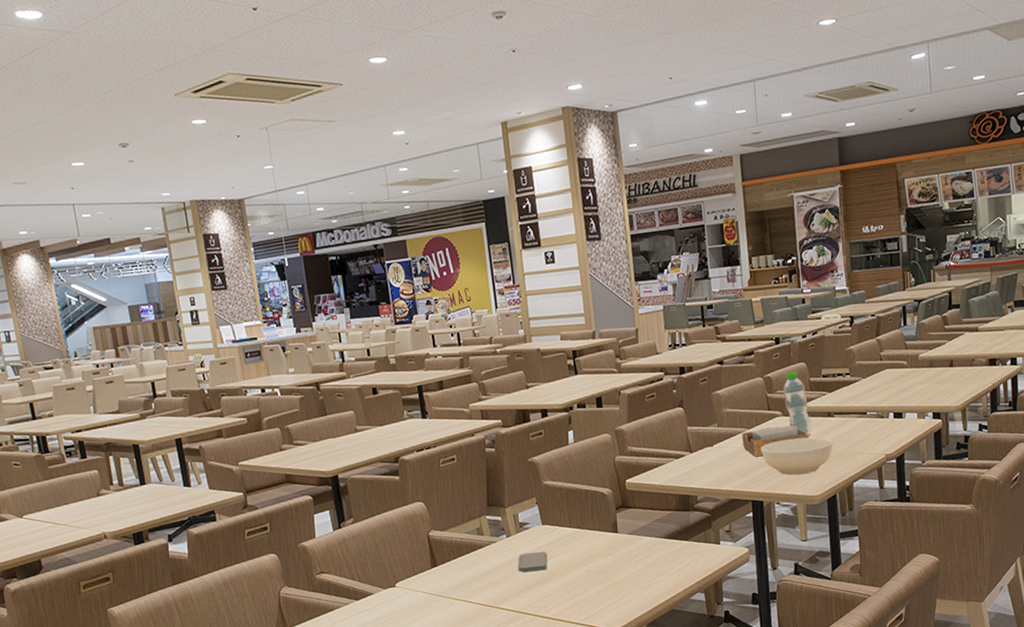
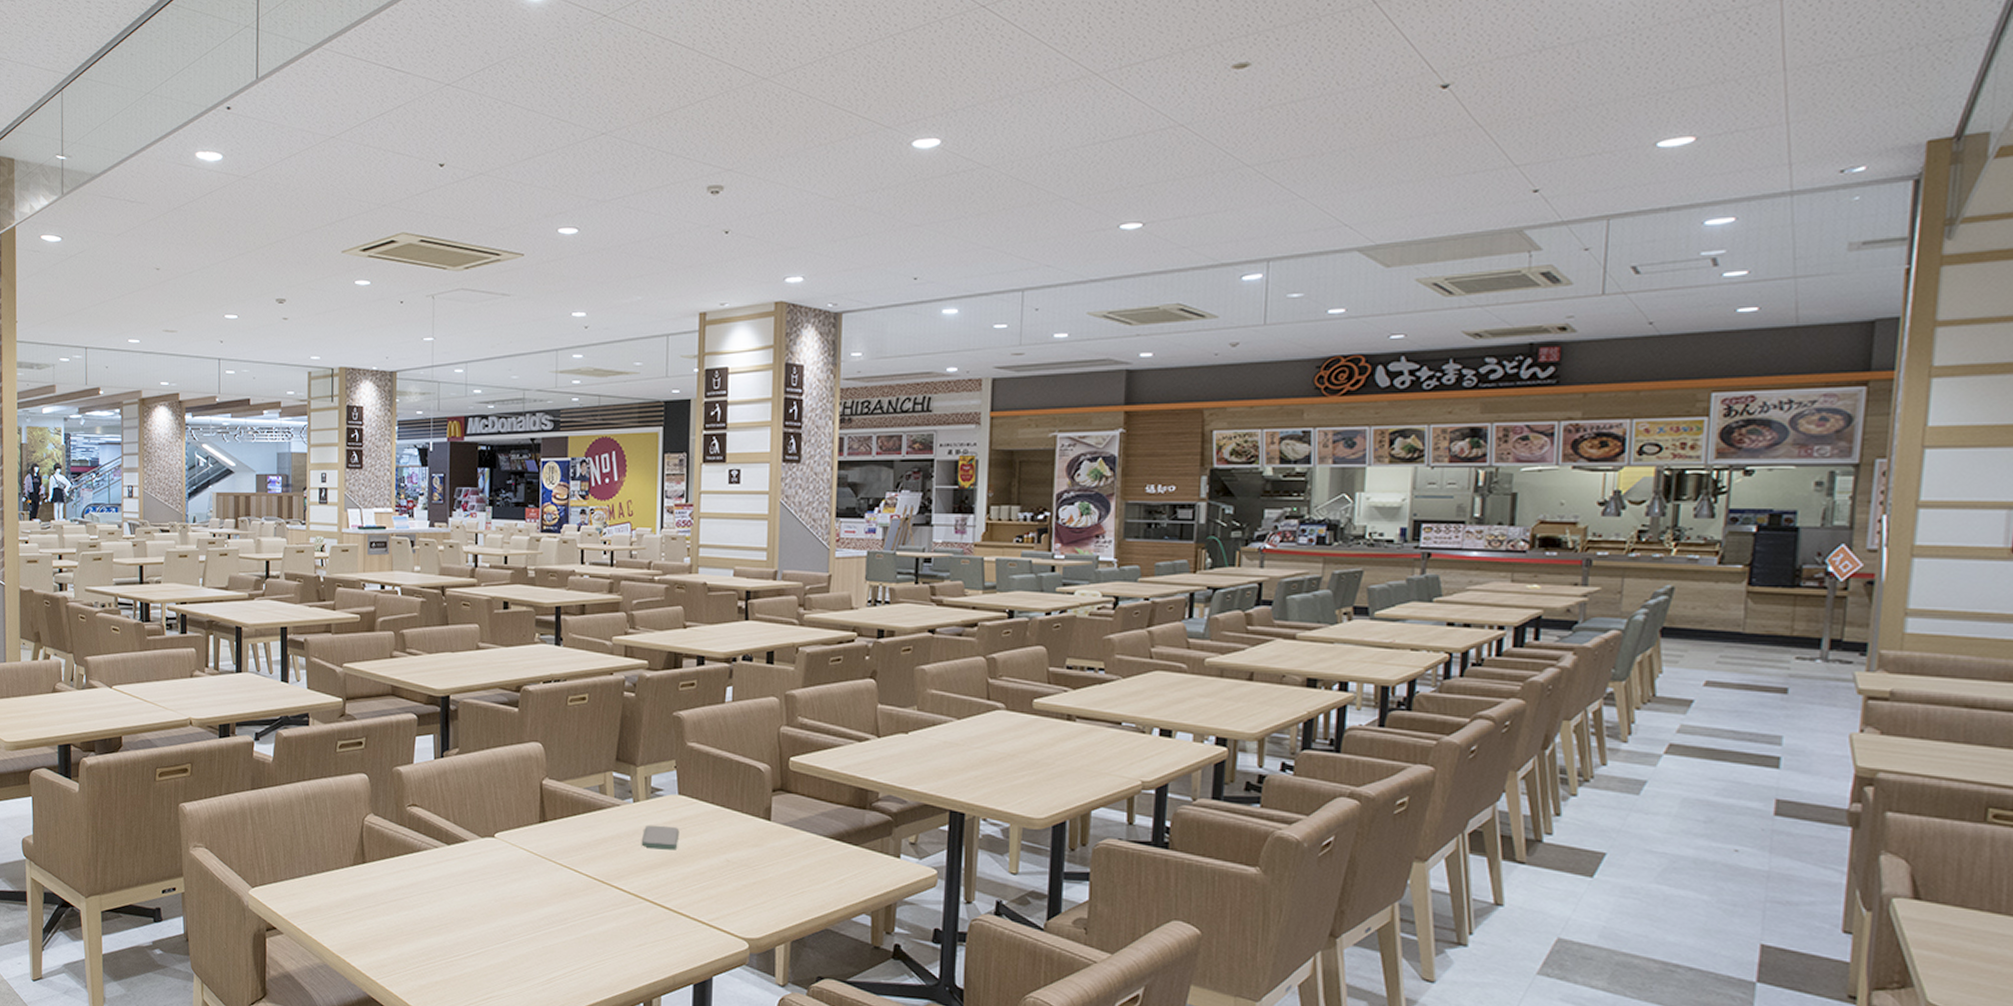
napkin holder: present [742,425,809,457] -> none [947,721,1038,757]
bowl: present [760,437,833,475] -> none [970,740,1070,788]
water bottle: present [783,371,813,435] -> none [1010,655,1044,739]

